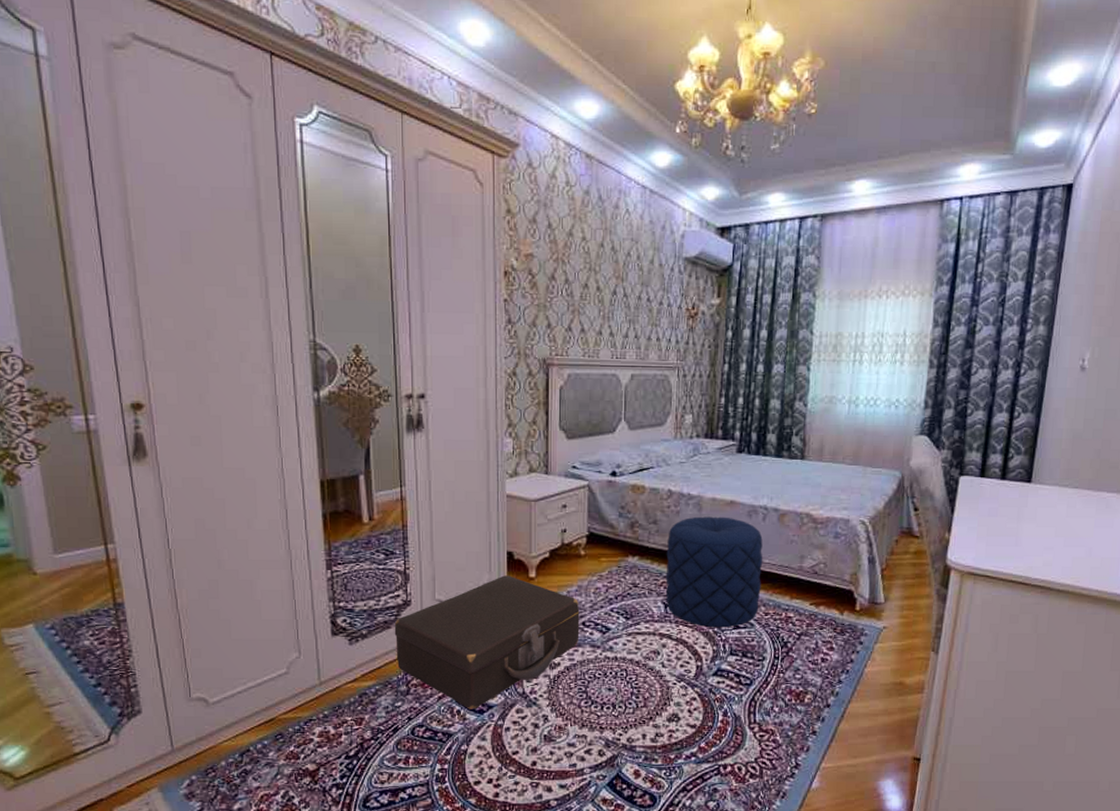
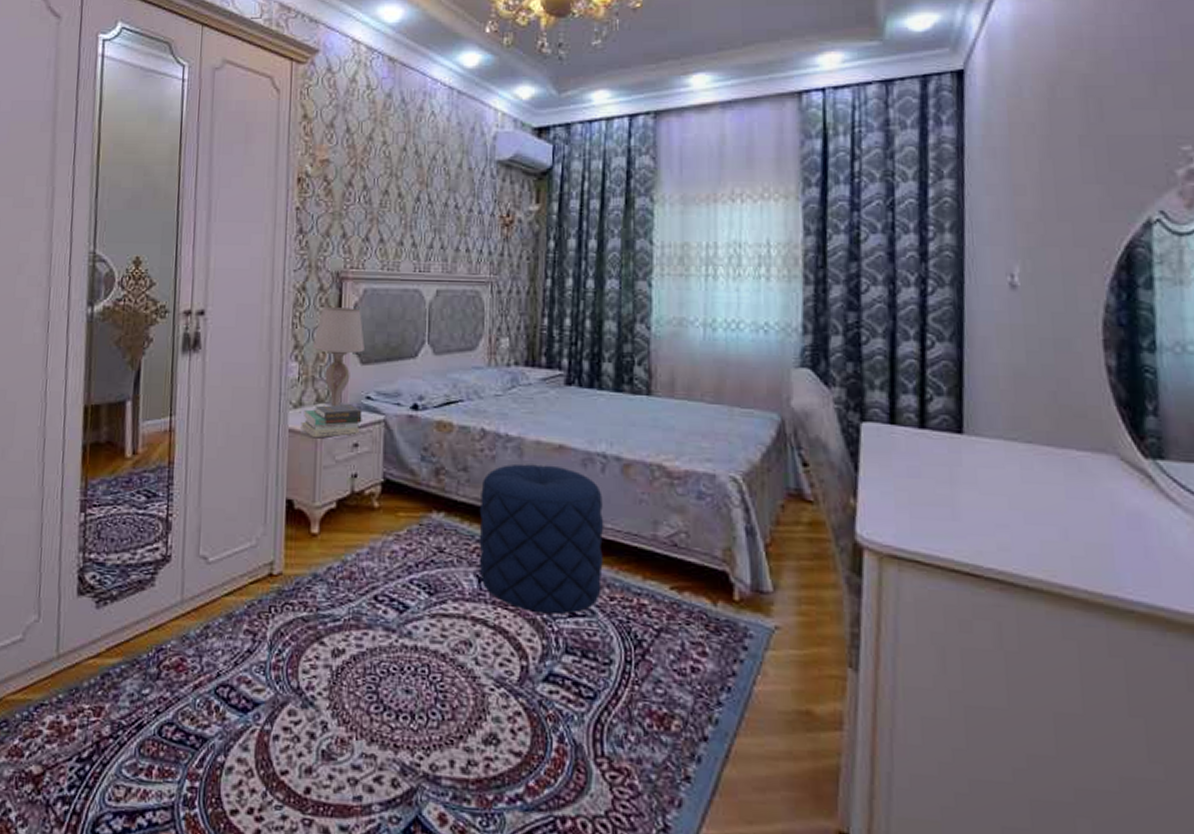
suitcase: present [394,575,580,710] -> none [148,529,371,706]
books: none [517,473,569,502] -> present [300,404,362,438]
table lamp: none [524,390,570,475] -> present [313,307,365,407]

